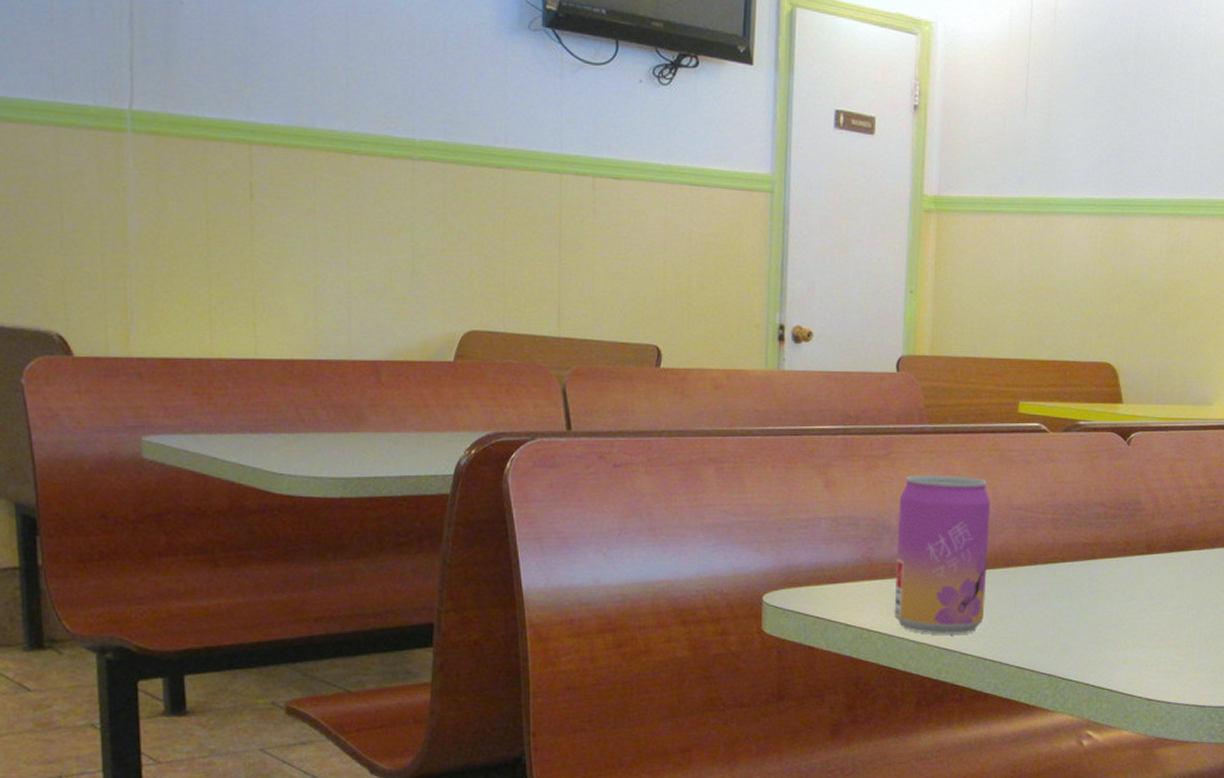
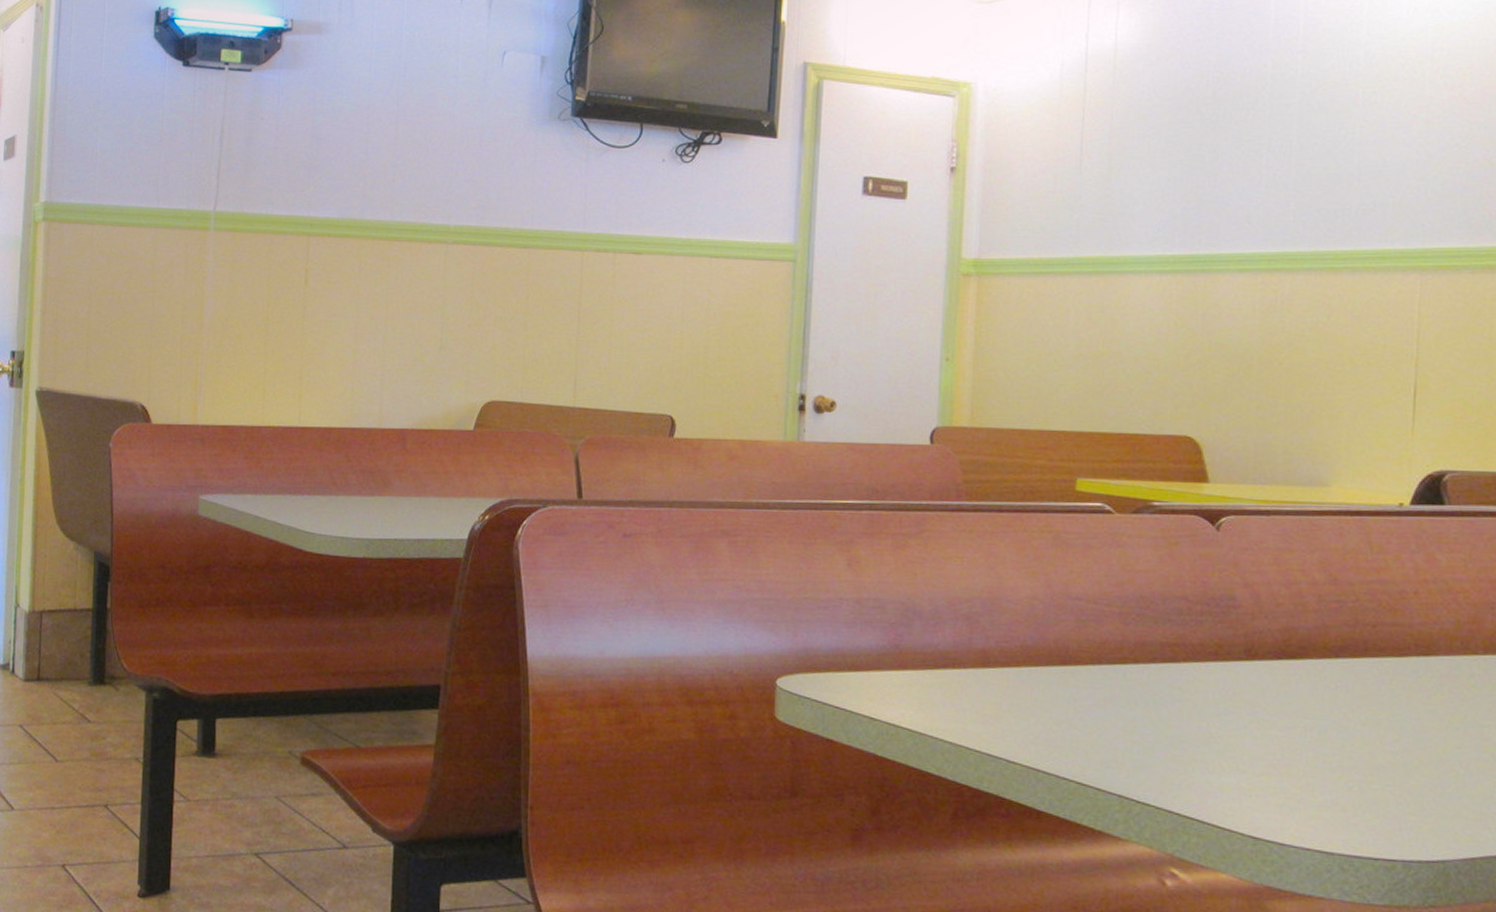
beverage can: present [894,475,991,635] -> none [926,556,1044,739]

